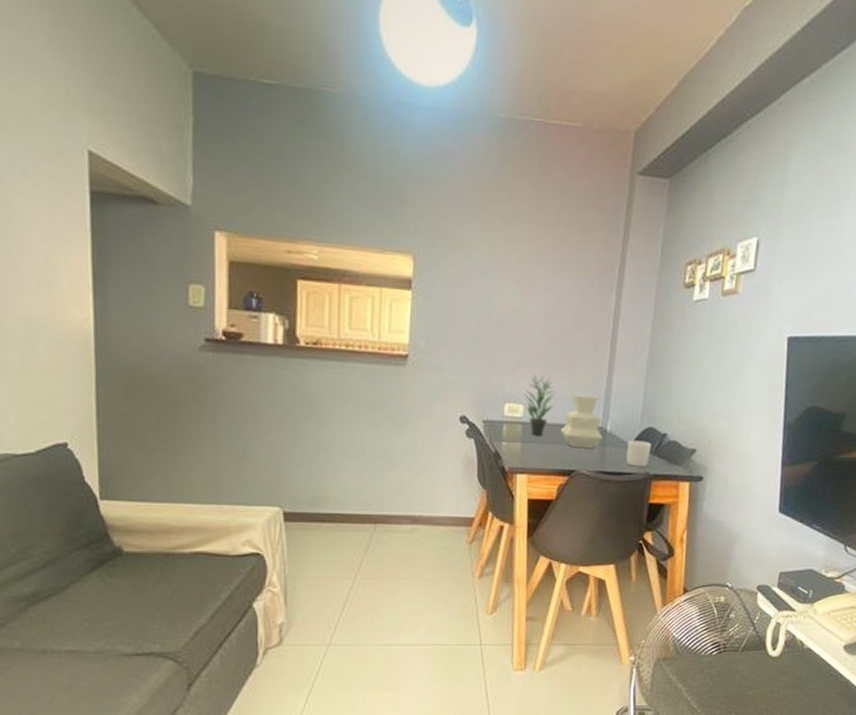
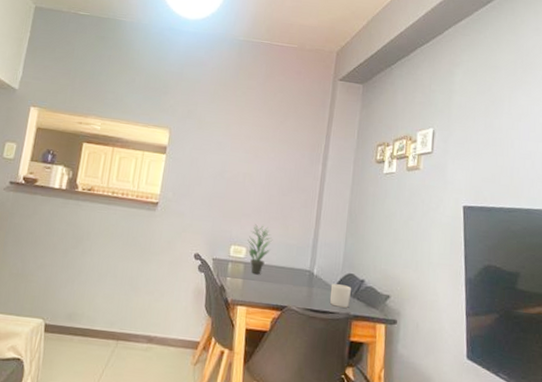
vase: present [560,394,603,449] -> none [275,241,311,289]

